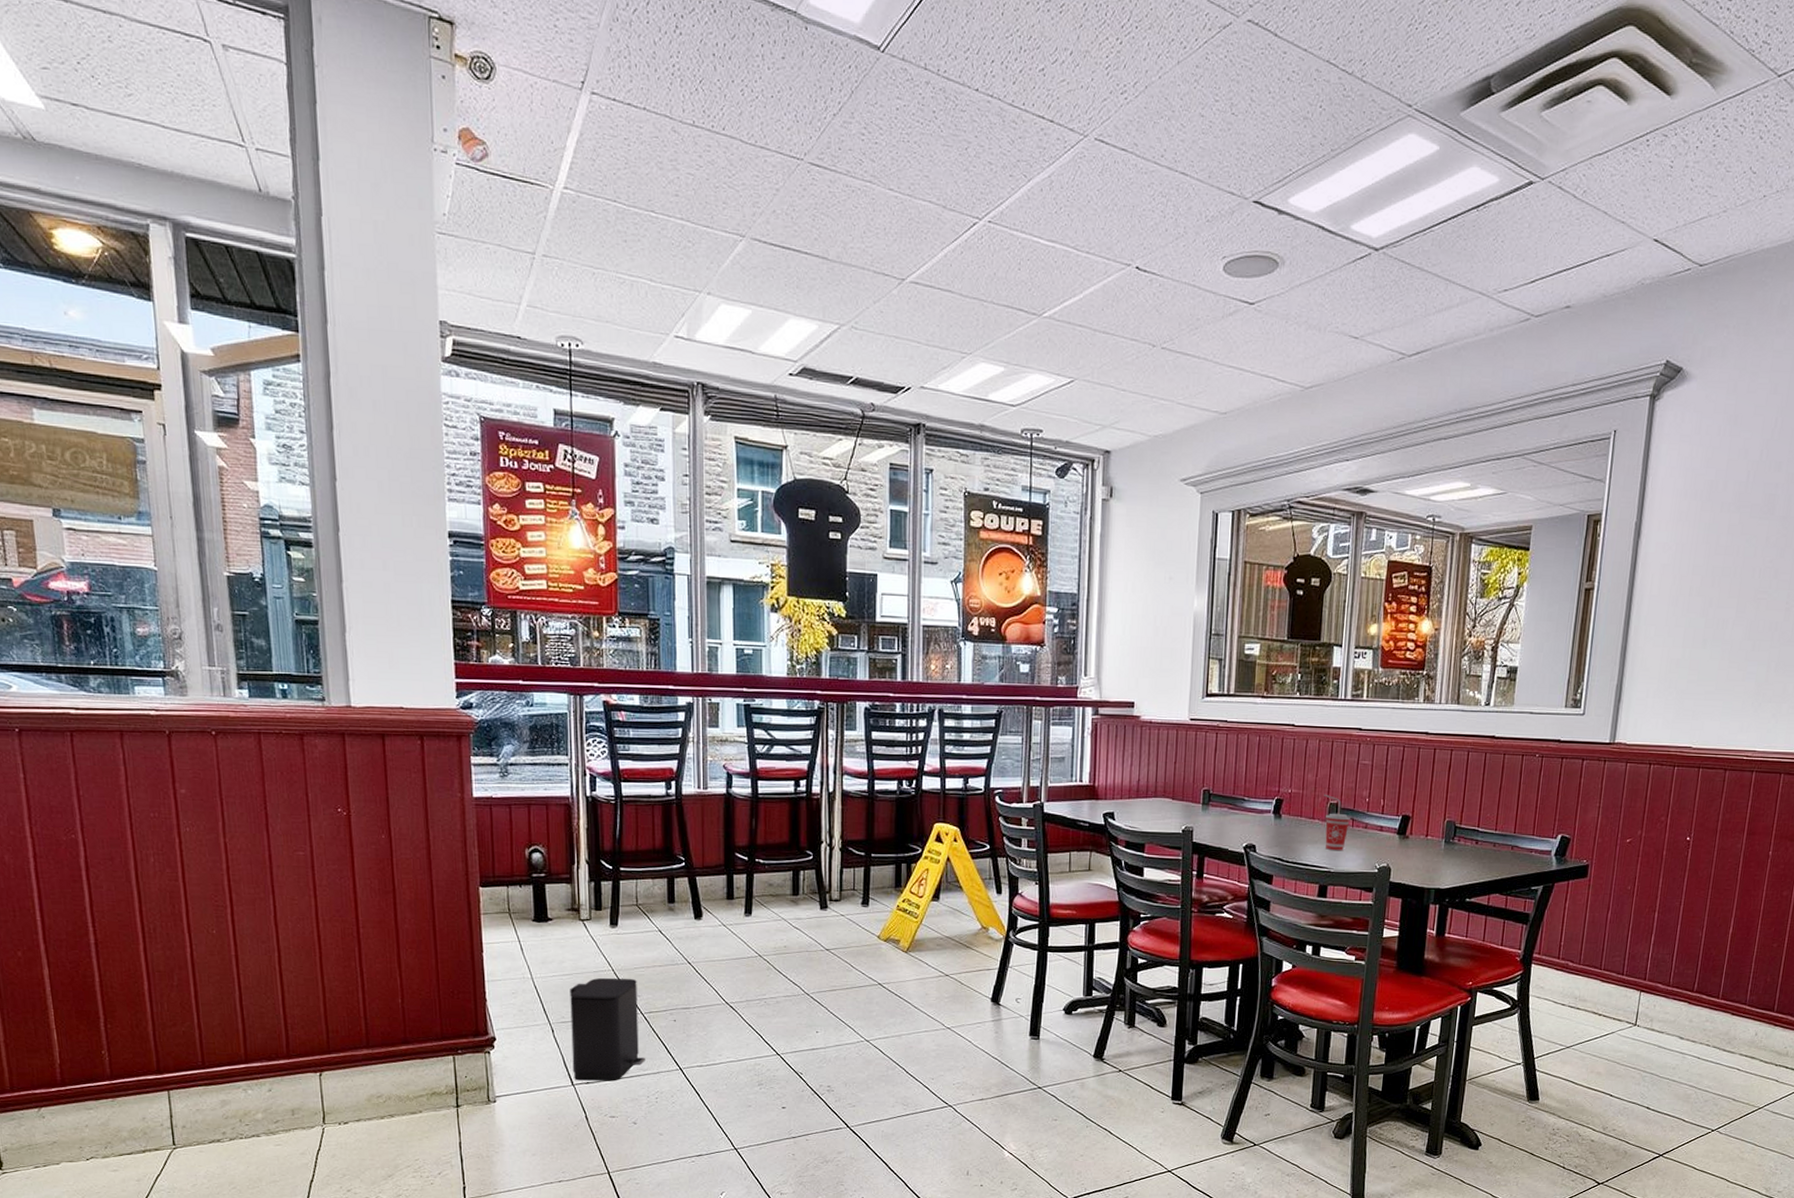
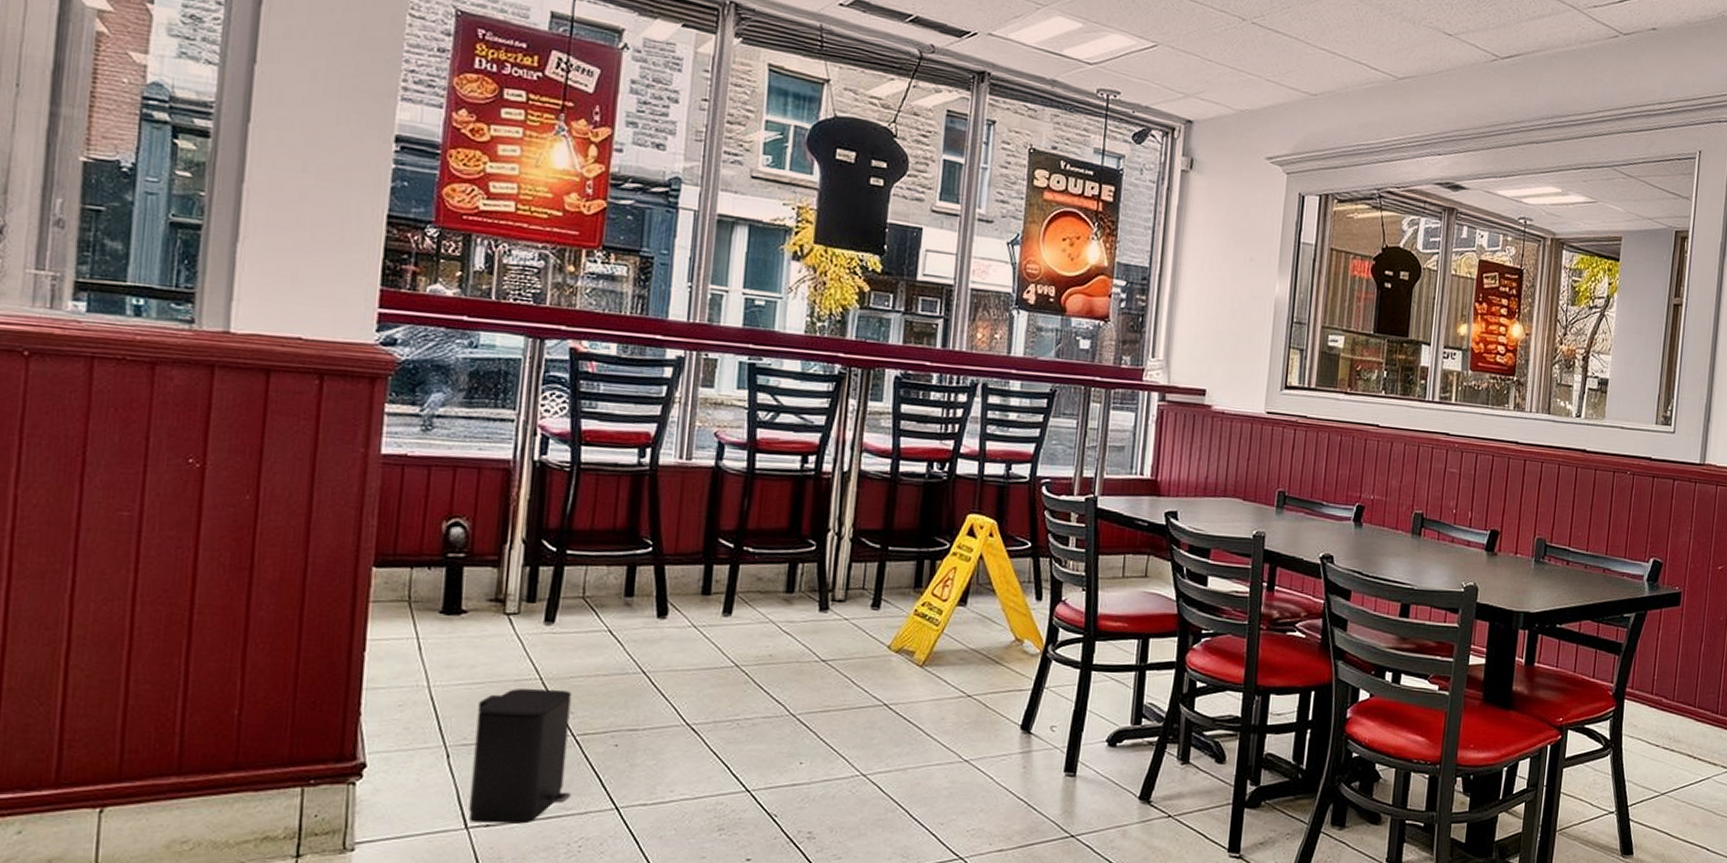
beverage cup: present [1324,794,1351,850] -> none [1408,502,1437,566]

